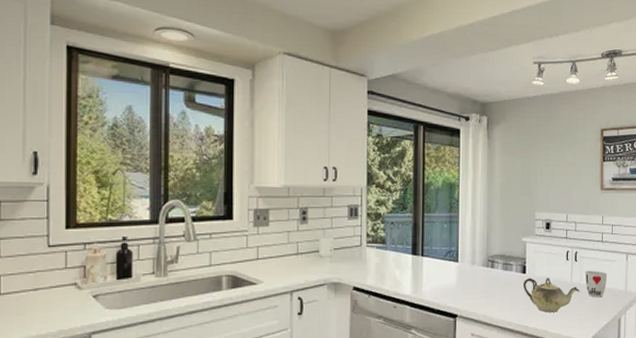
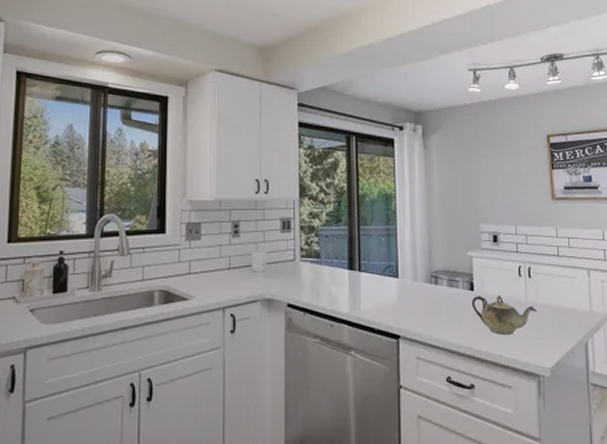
cup: present [584,271,608,298] -> none [541,289,568,319]

